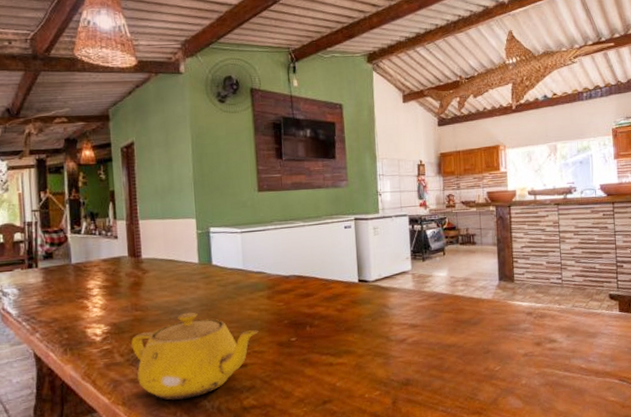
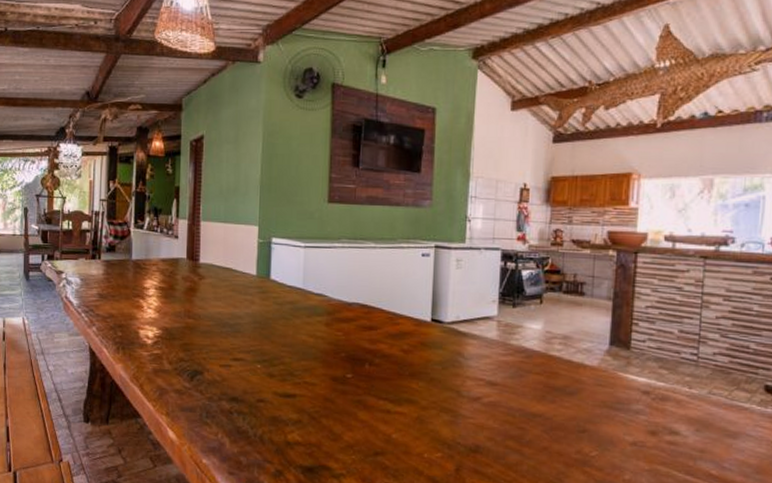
teapot: present [131,312,259,400] -> none [181,327,312,421]

